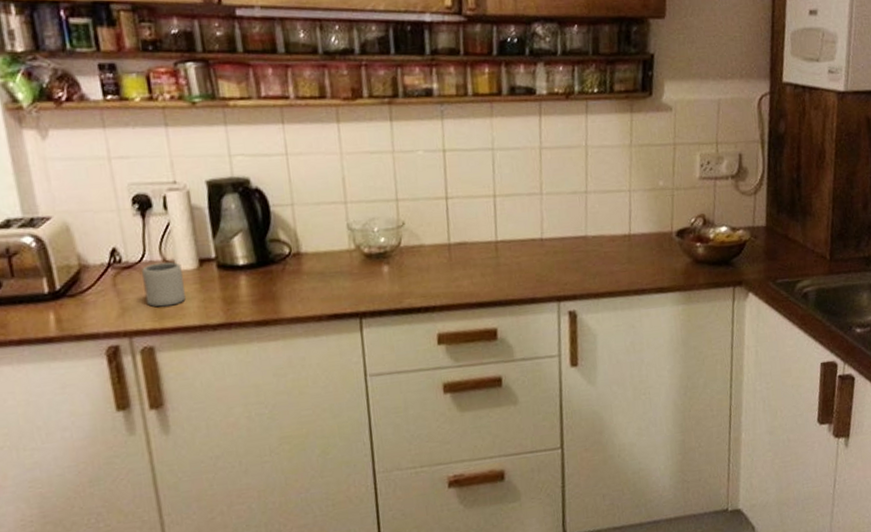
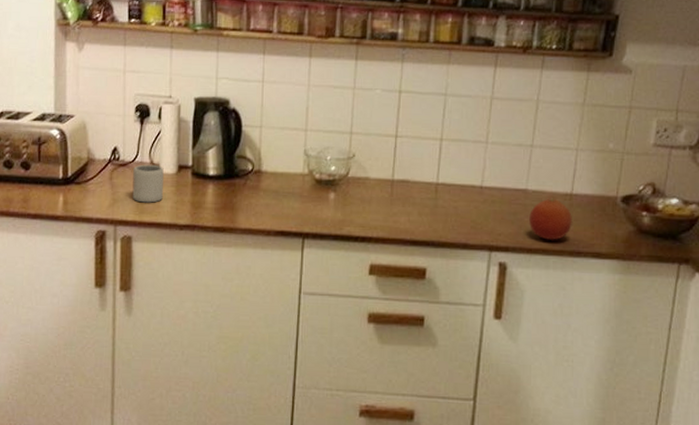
fruit: none [592,241,634,283] -> present [529,198,572,240]

